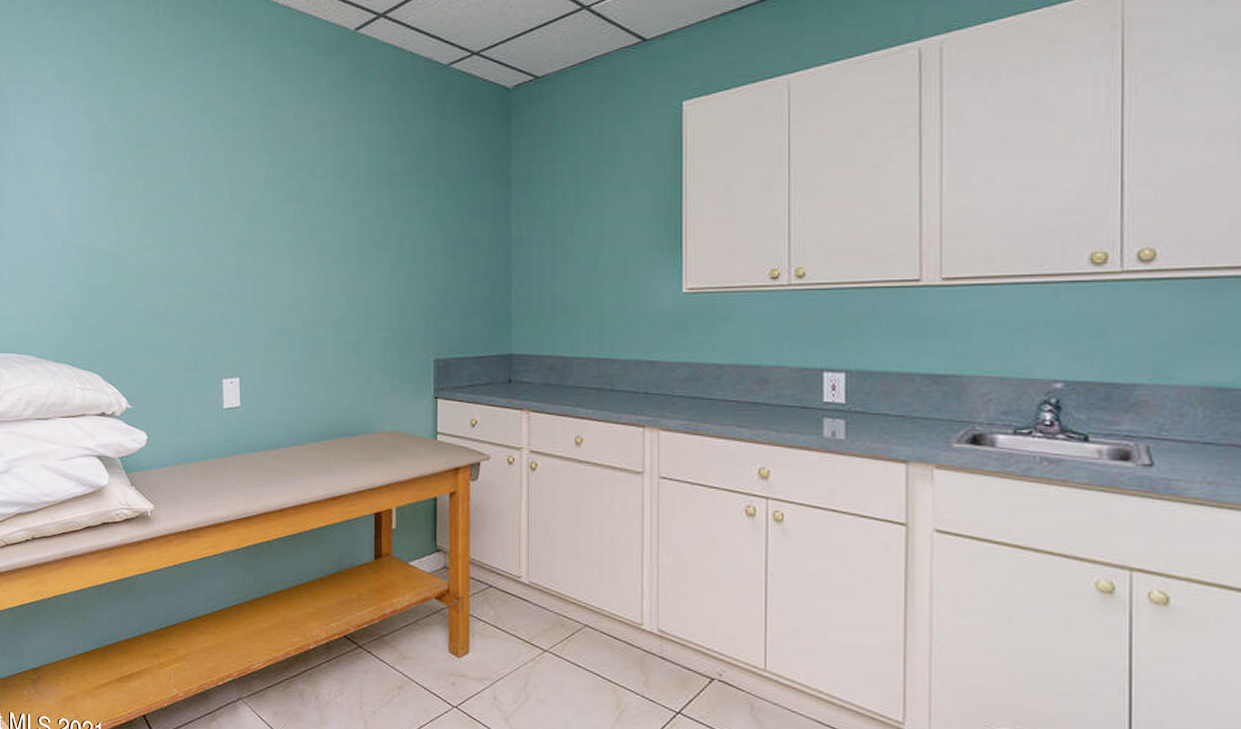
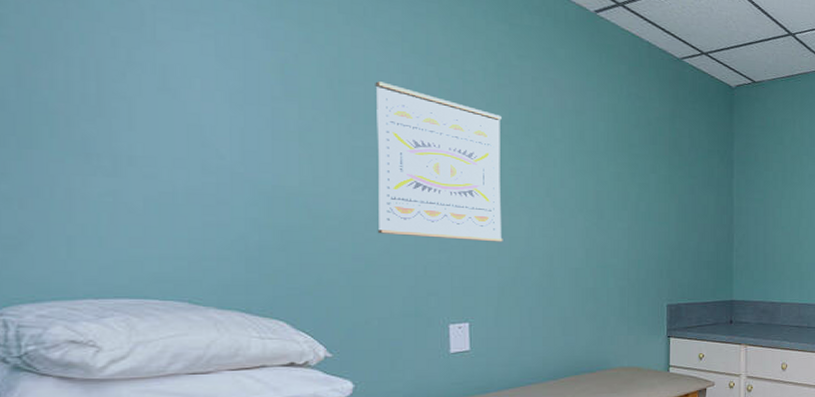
wall art: none [163,140,269,293] -> present [375,81,503,242]

